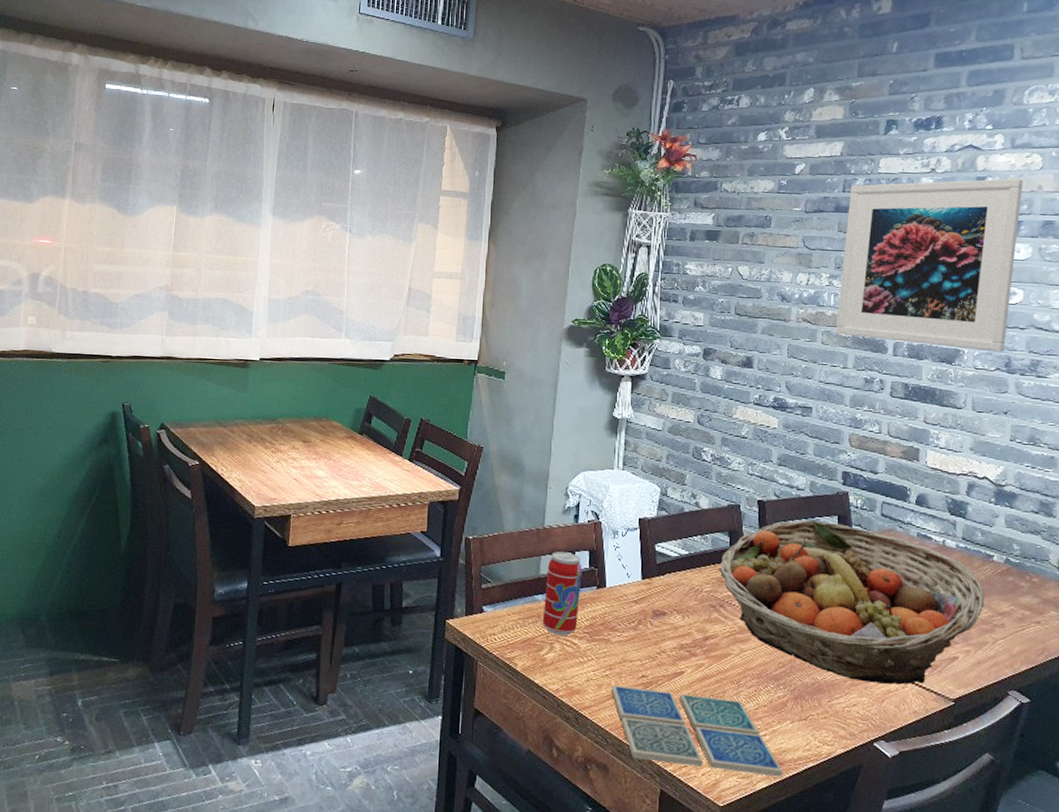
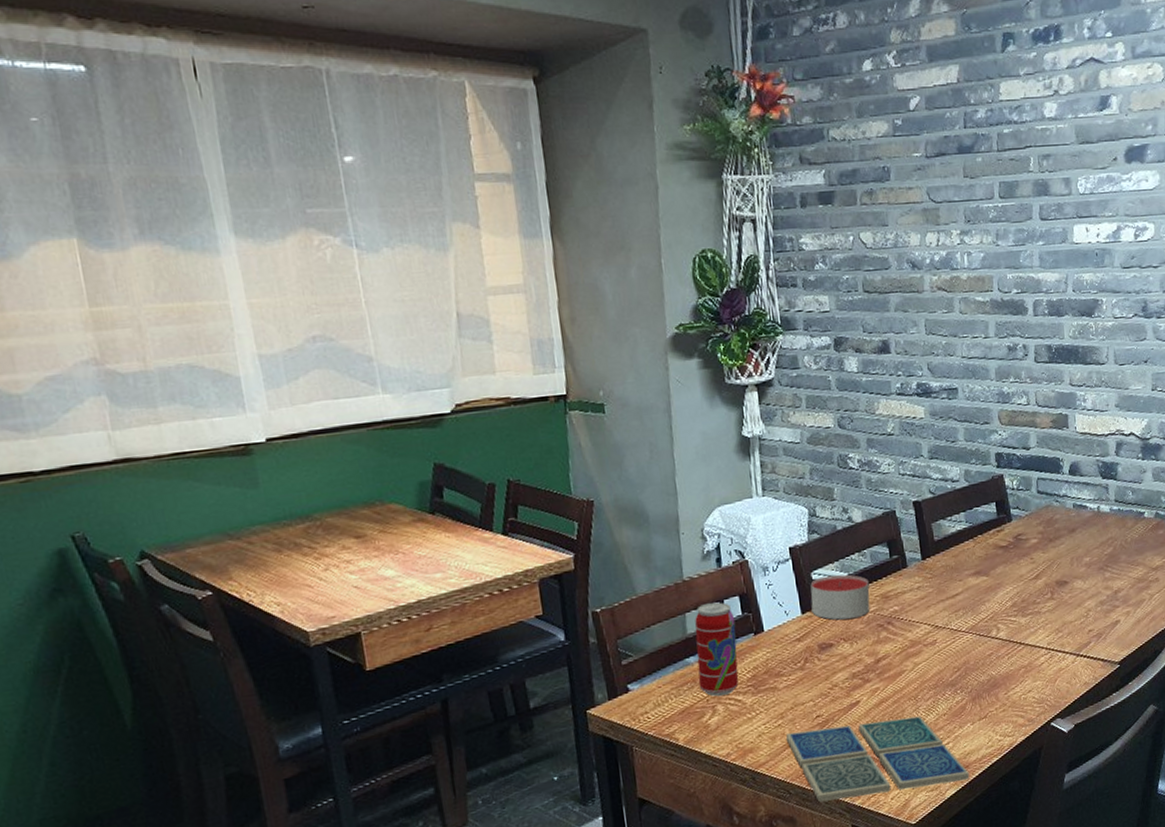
candle: none [651,550,707,594] -> present [810,574,870,620]
fruit basket: present [719,519,985,685] -> none [881,510,1140,667]
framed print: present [835,178,1024,352] -> none [971,94,1147,301]

